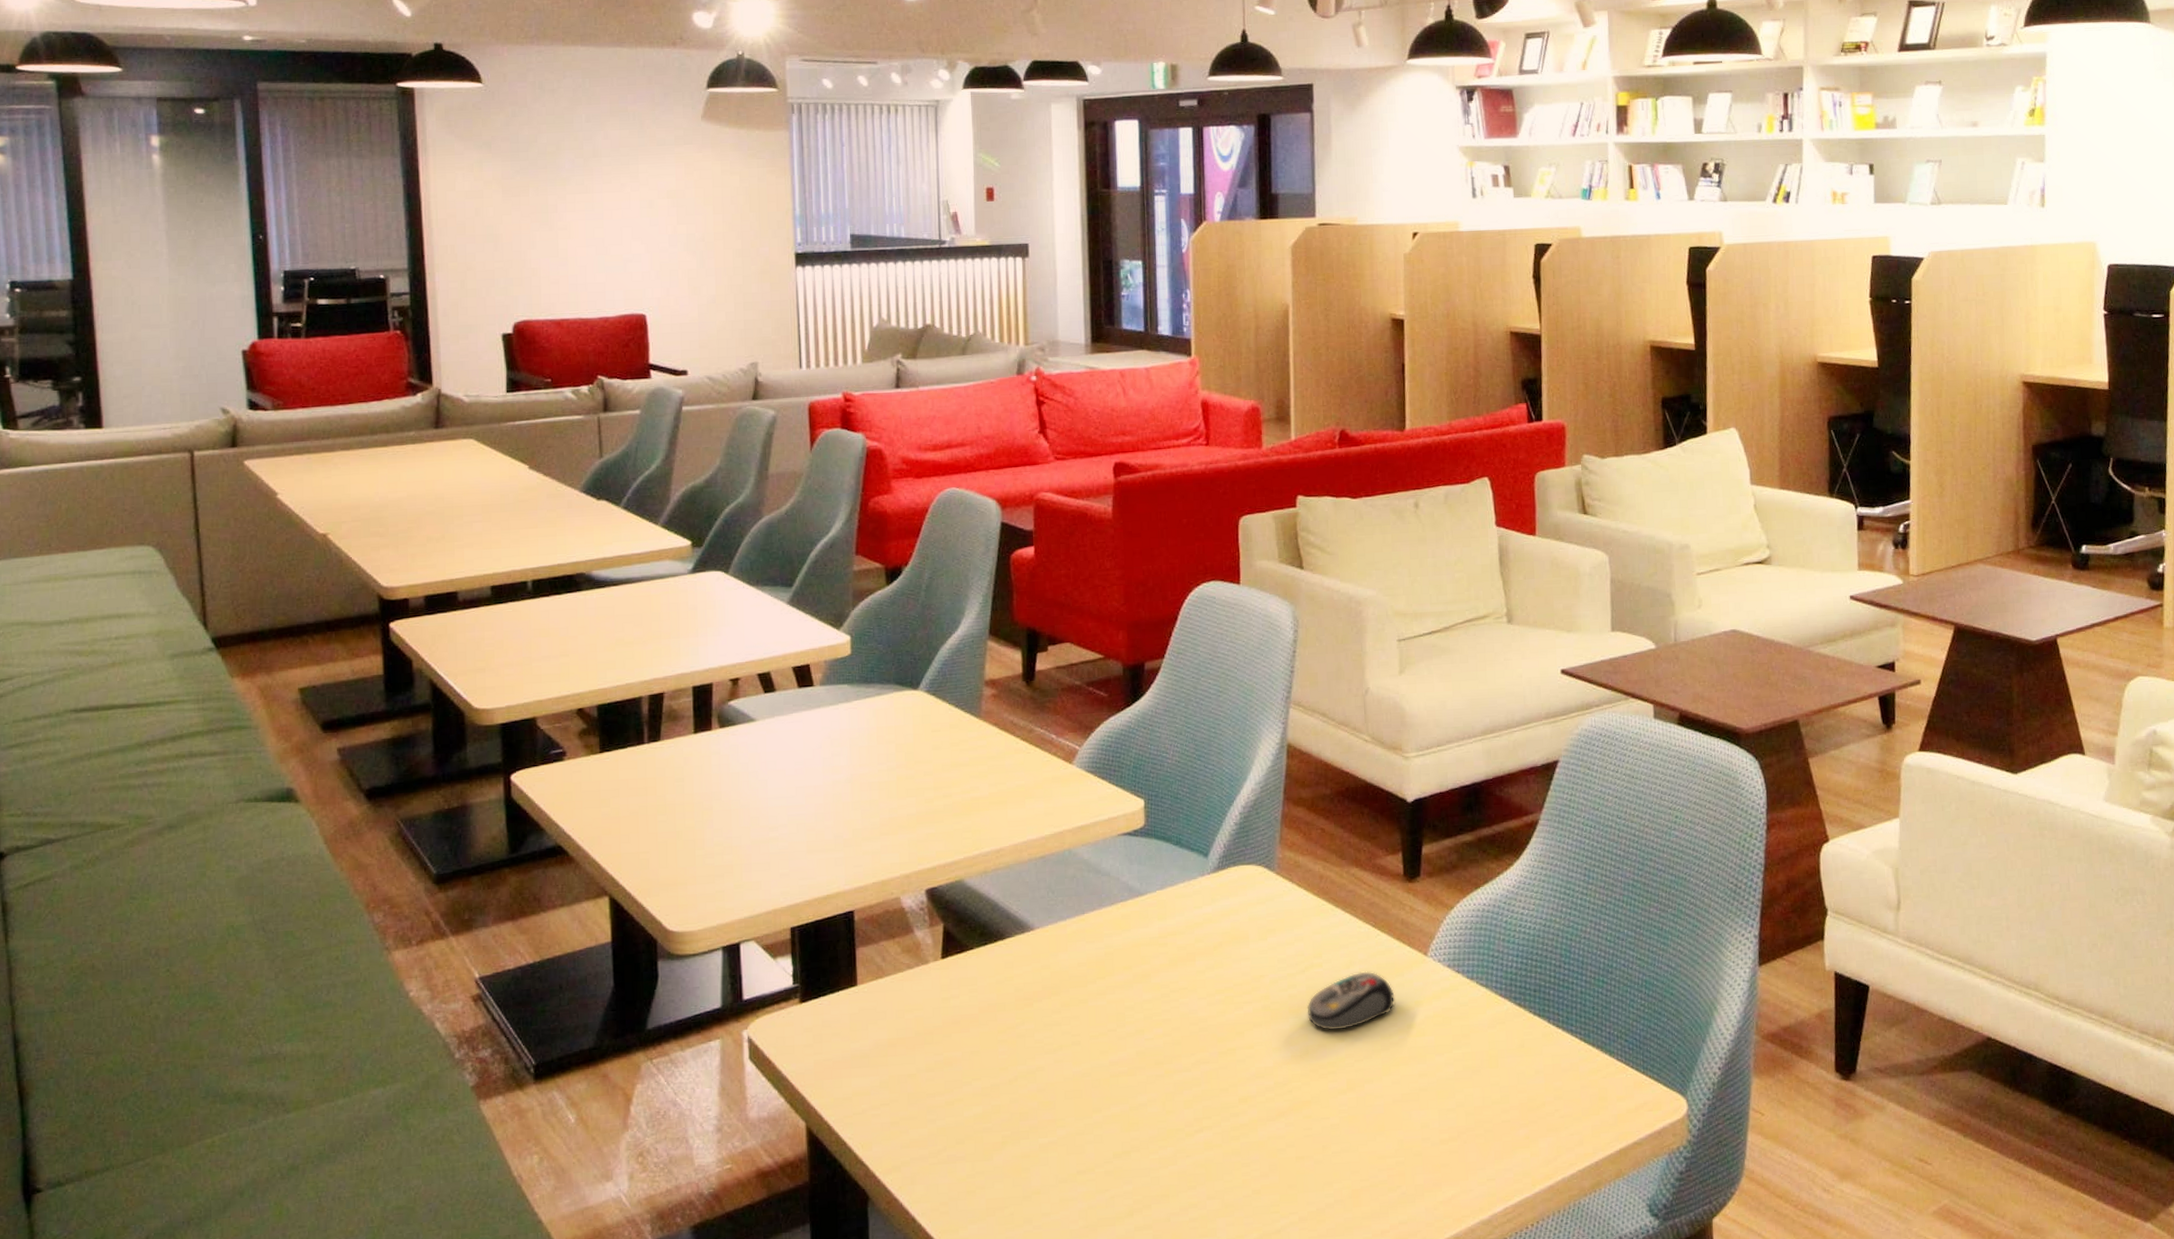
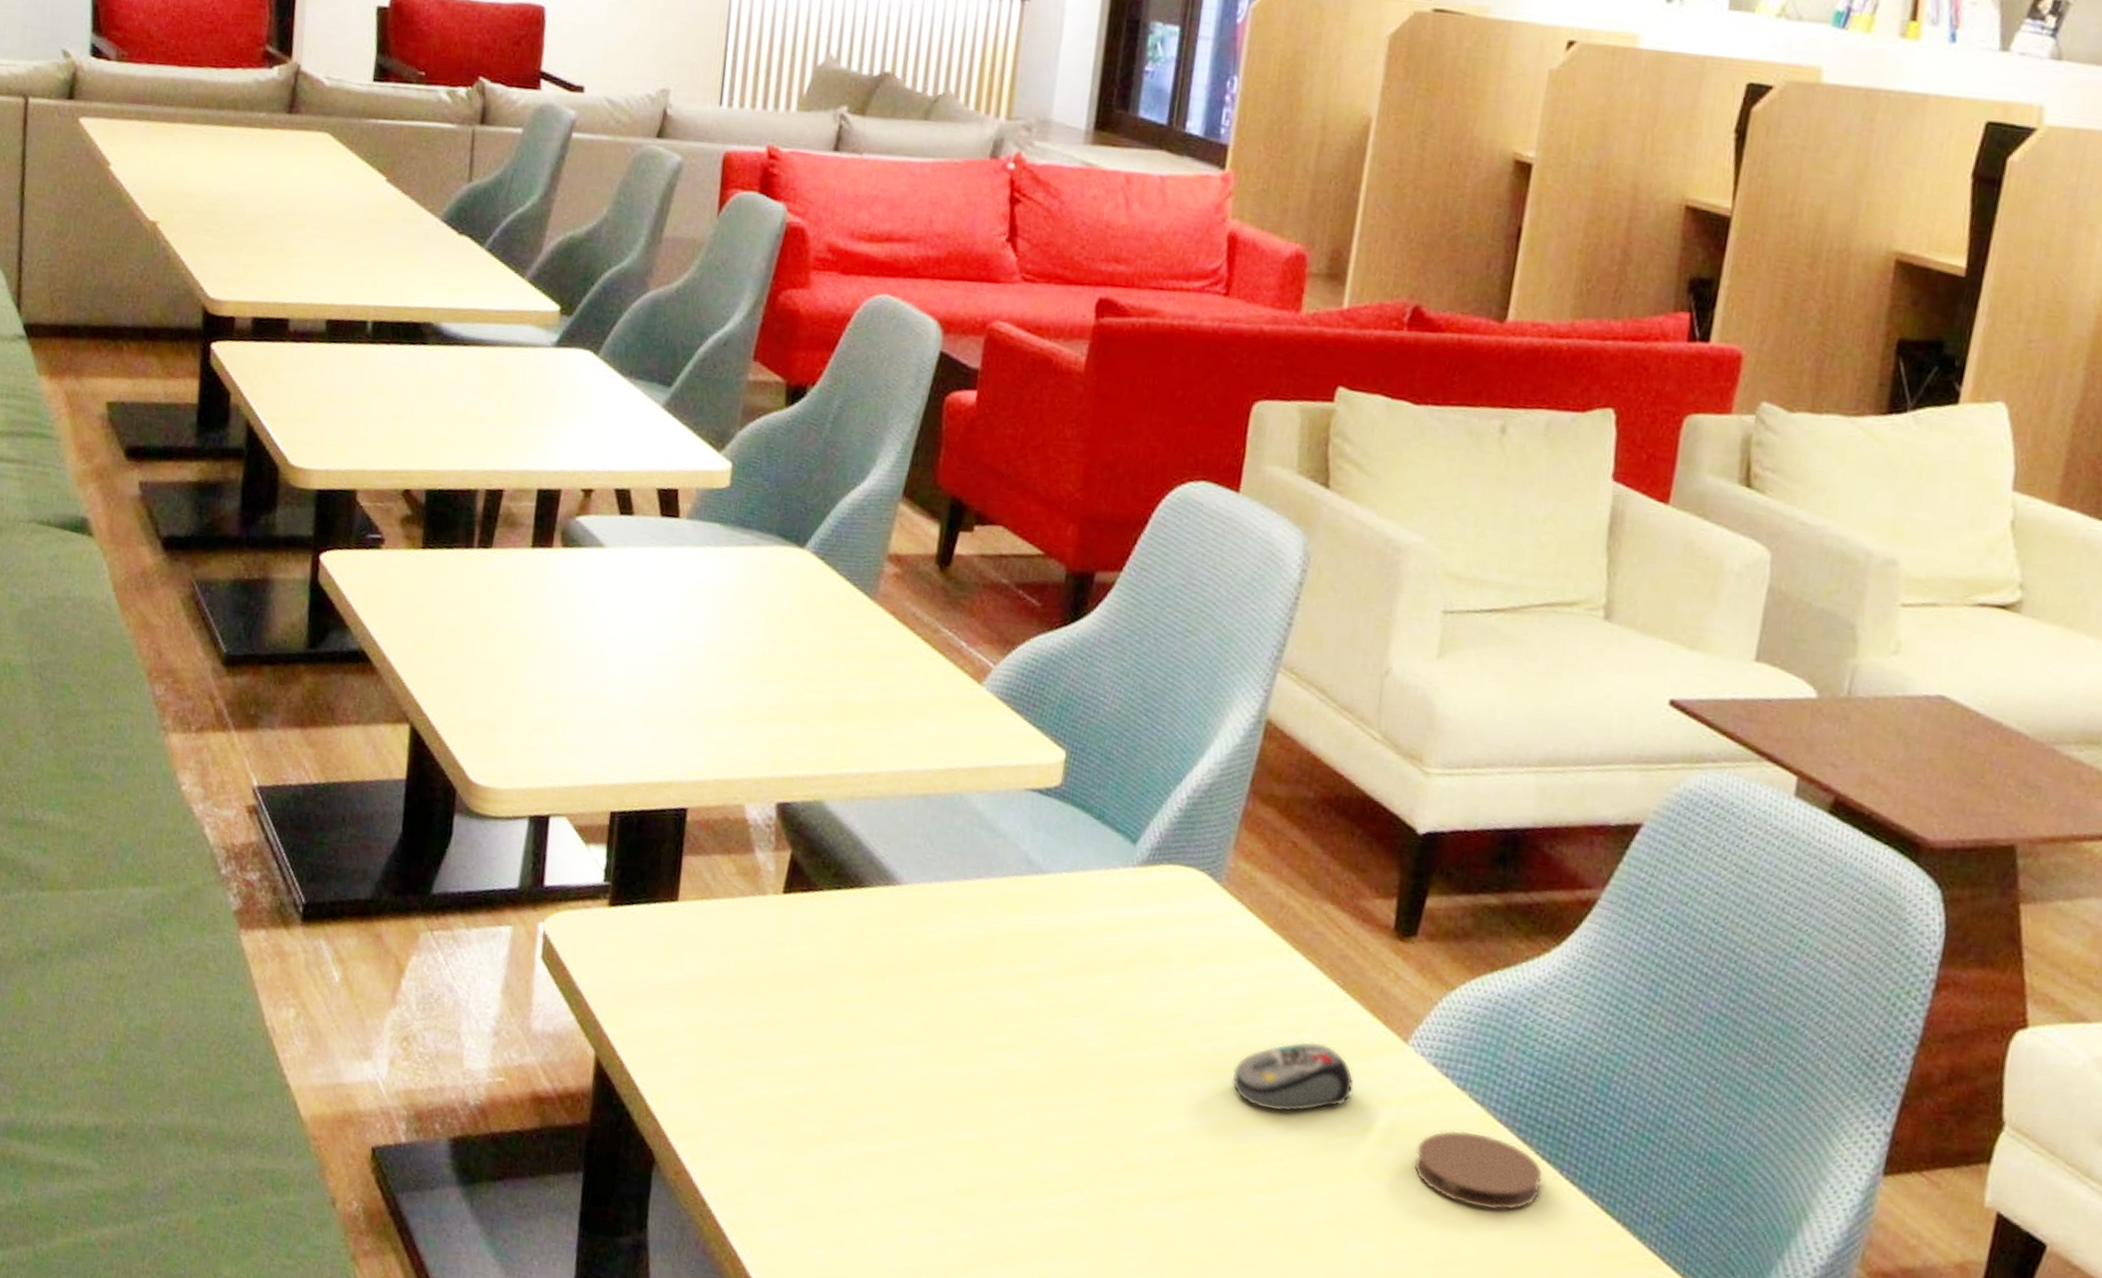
coaster: none [1447,1008,1538,1063] -> present [1413,1130,1543,1211]

